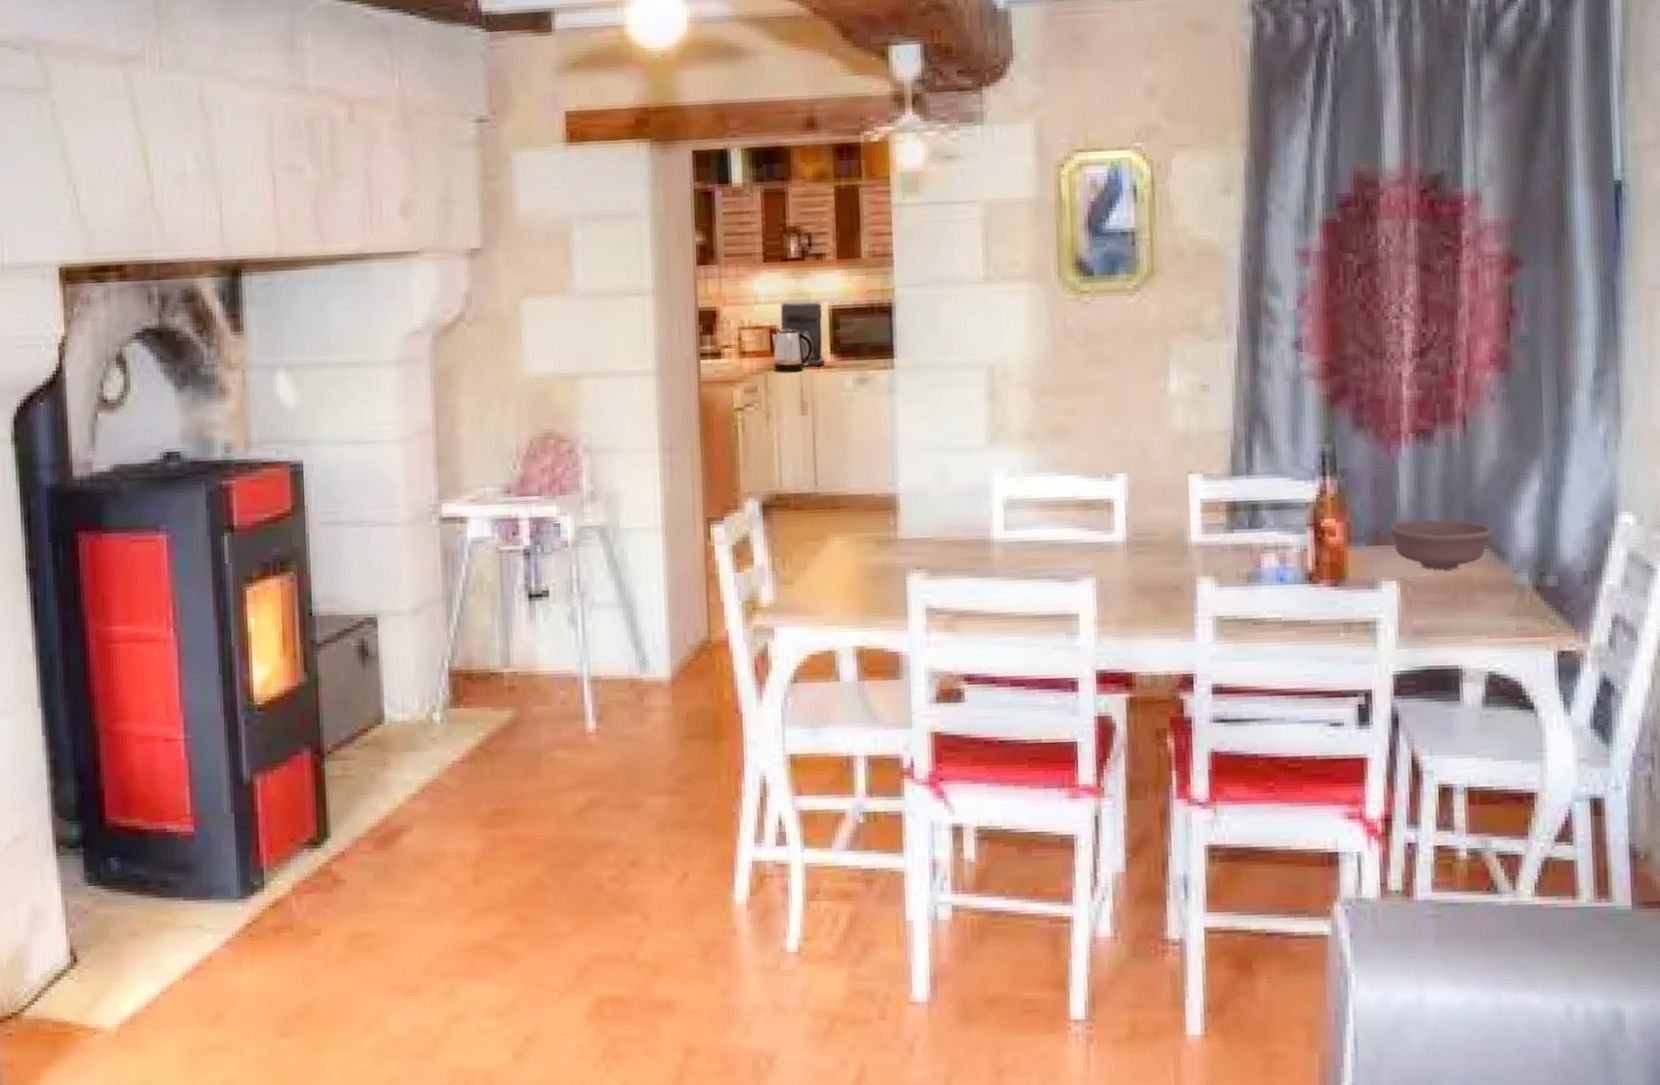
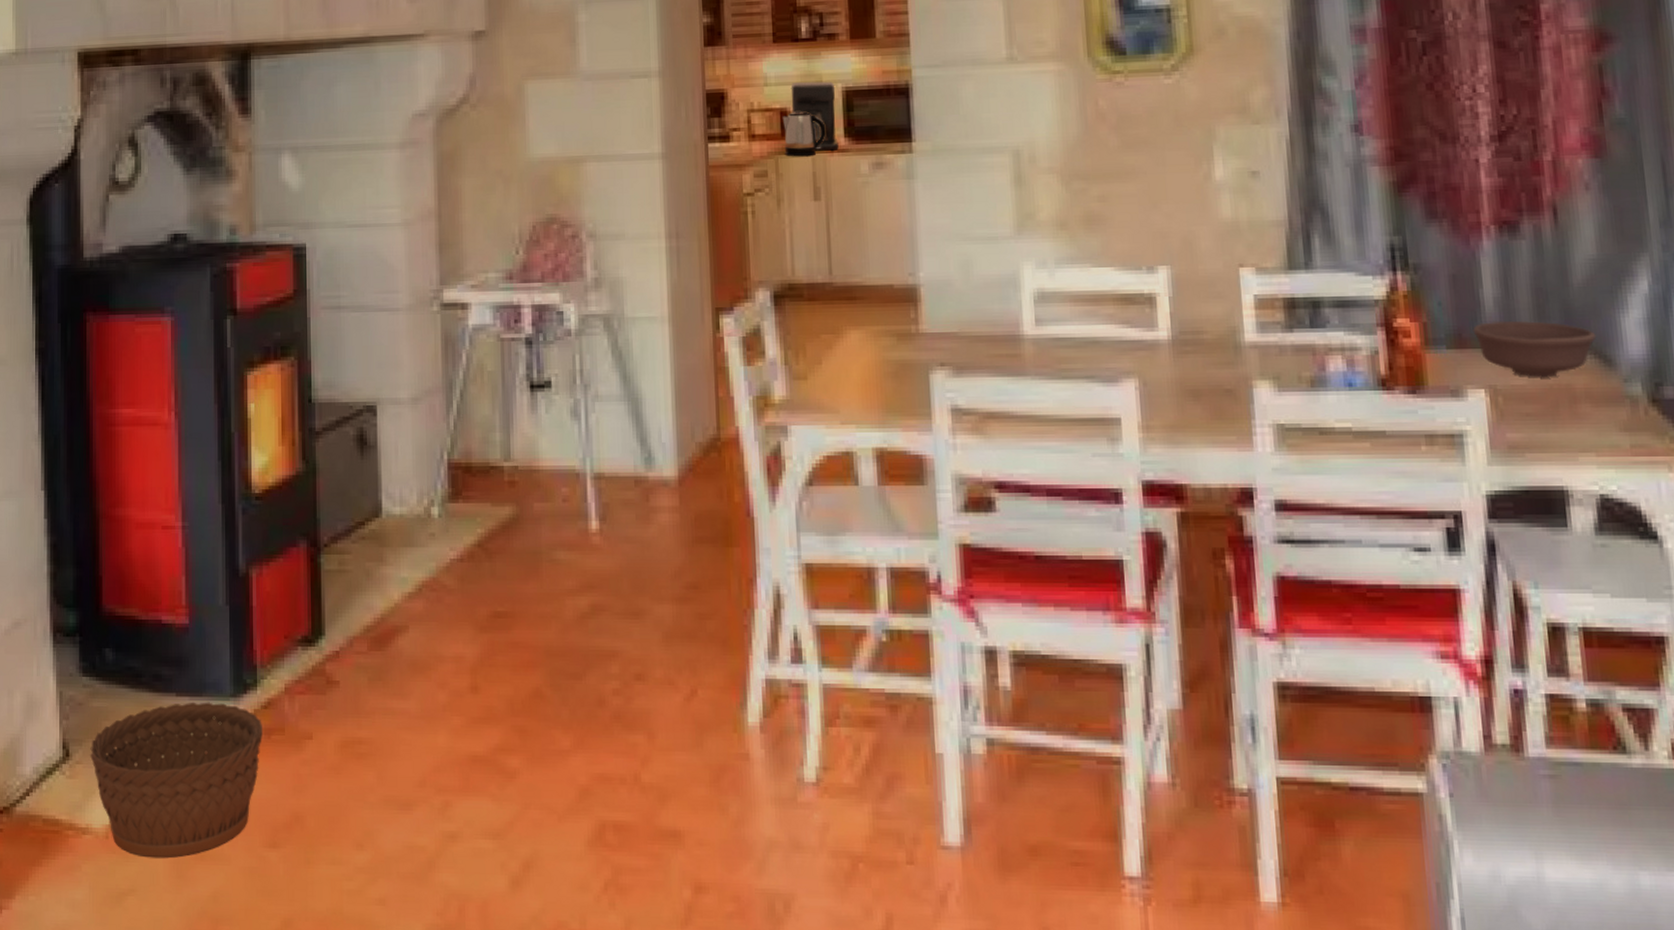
basket: none [98,904,271,1051] -> present [90,701,262,857]

